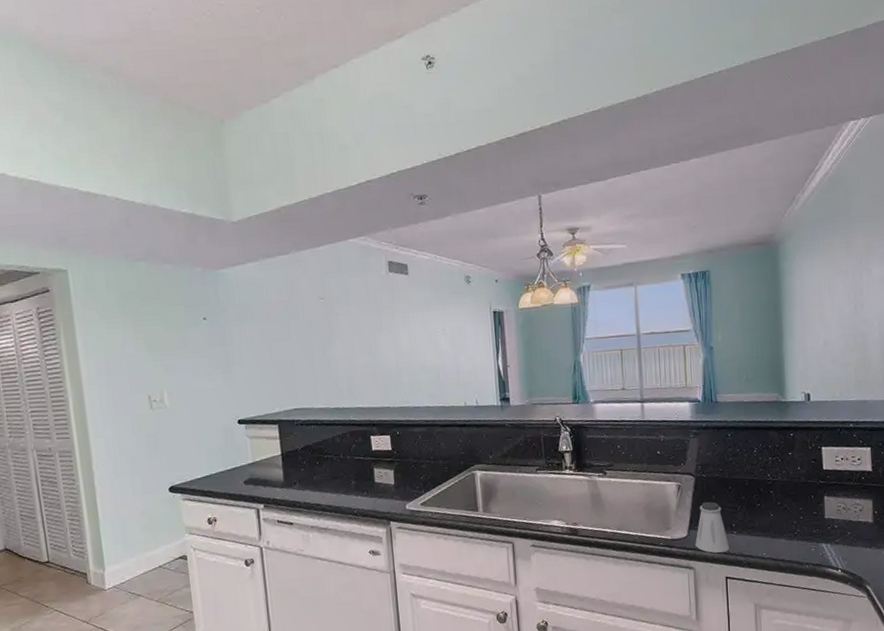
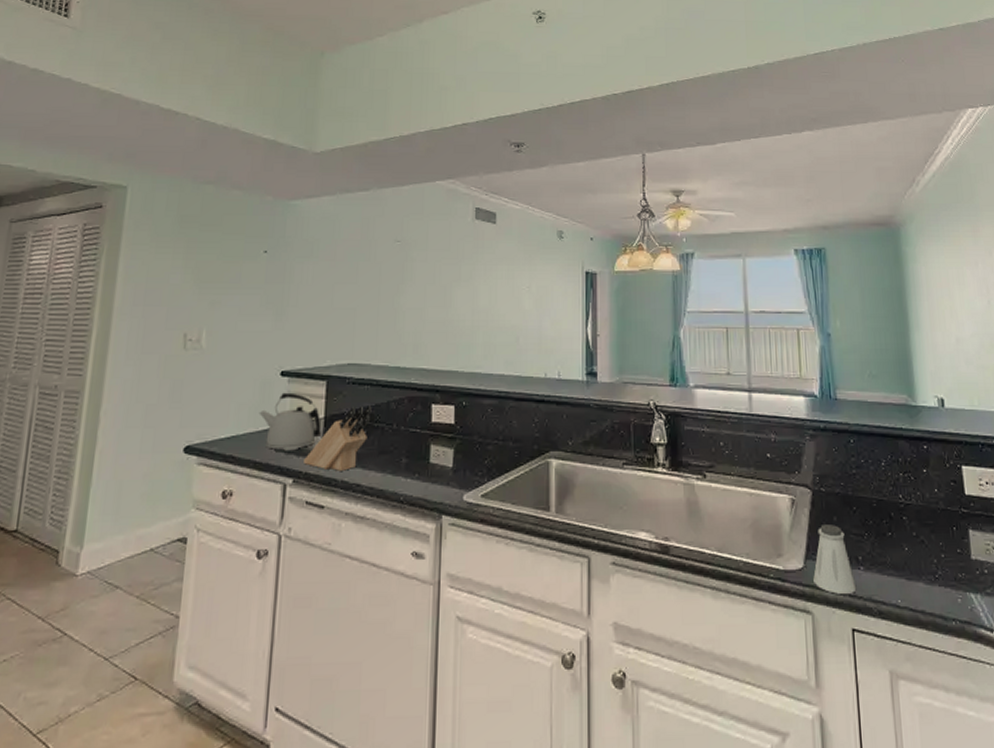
kettle: none [225,436,281,484] -> present [259,392,321,451]
knife block: none [270,441,321,495] -> present [304,406,372,471]

